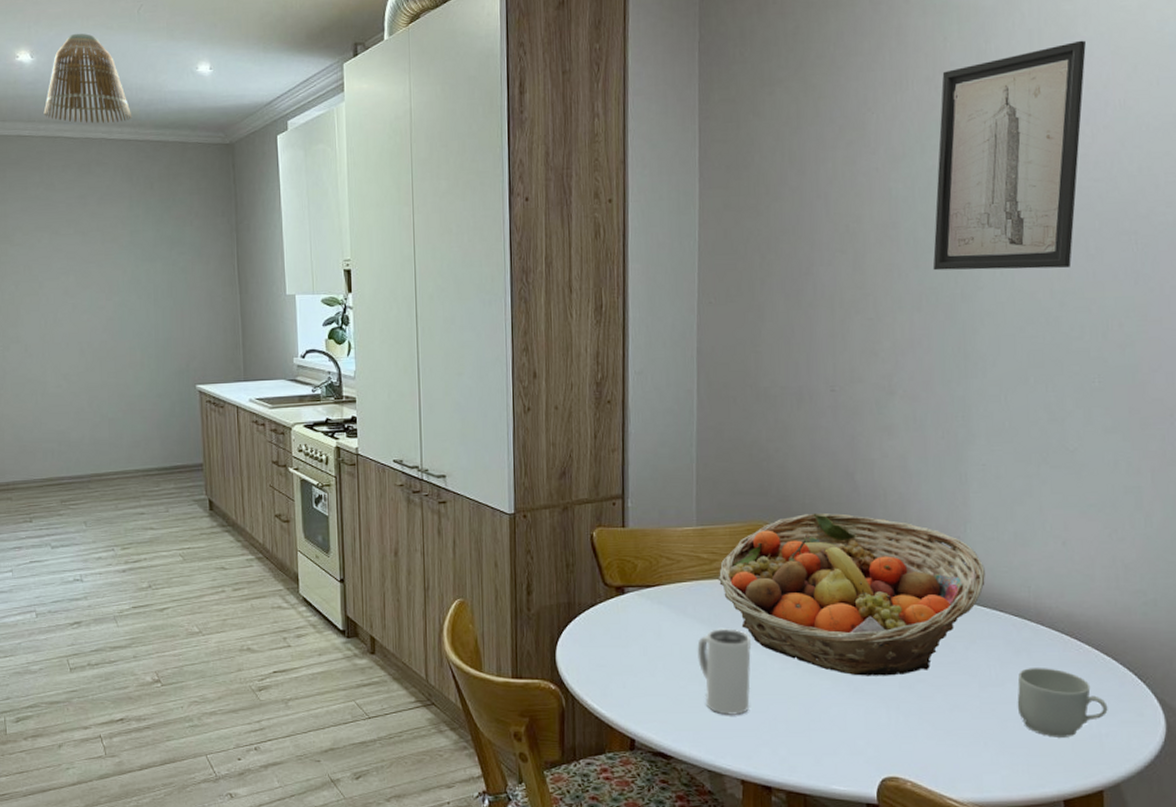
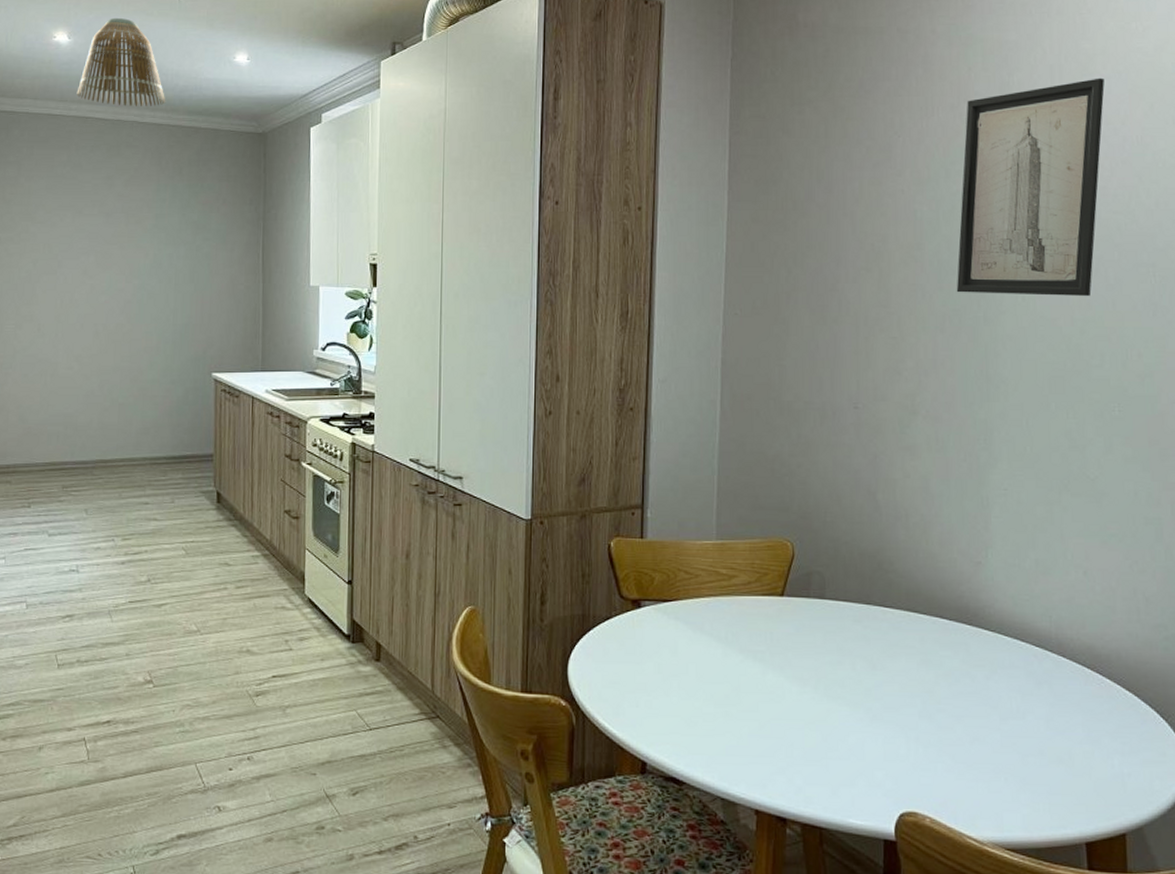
mug: present [697,629,752,715] -> none [713,648,769,740]
fruit basket: present [718,512,985,676] -> none [736,531,1007,704]
mug: present [1017,668,1108,737] -> none [1038,701,1130,776]

